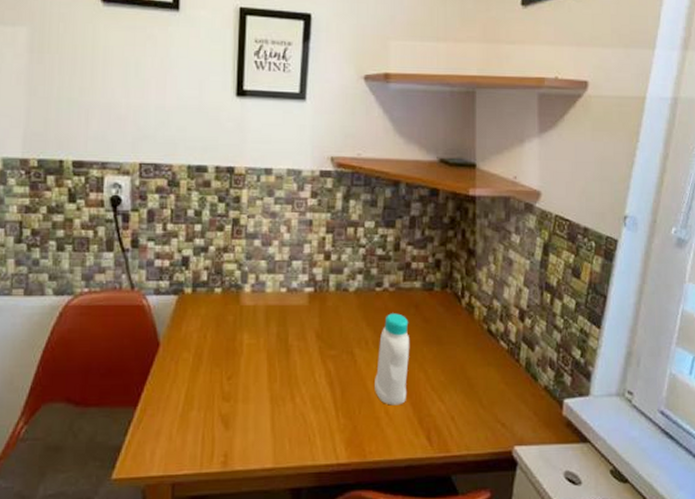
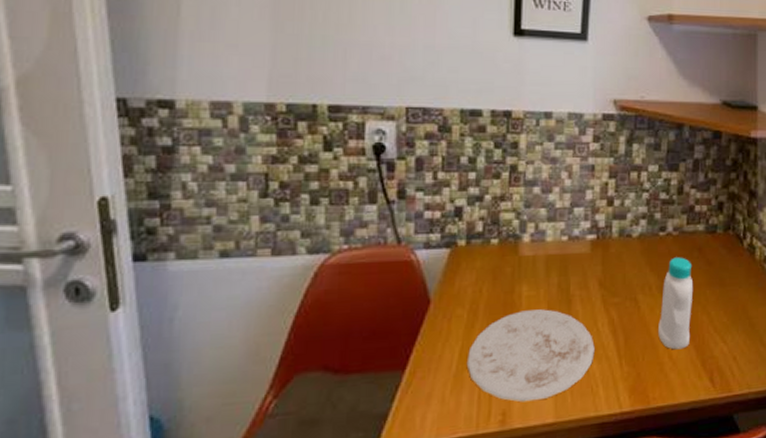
plate: none [192,357,312,446] -> present [466,309,595,402]

